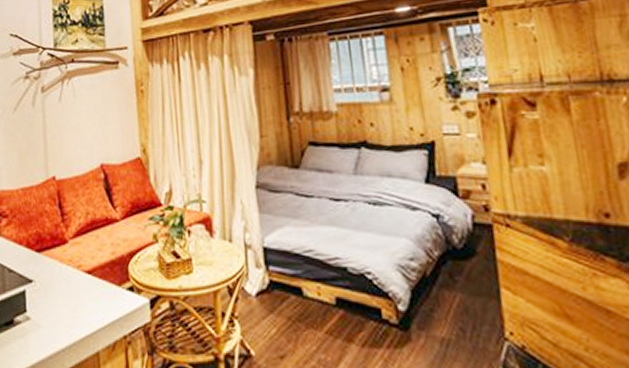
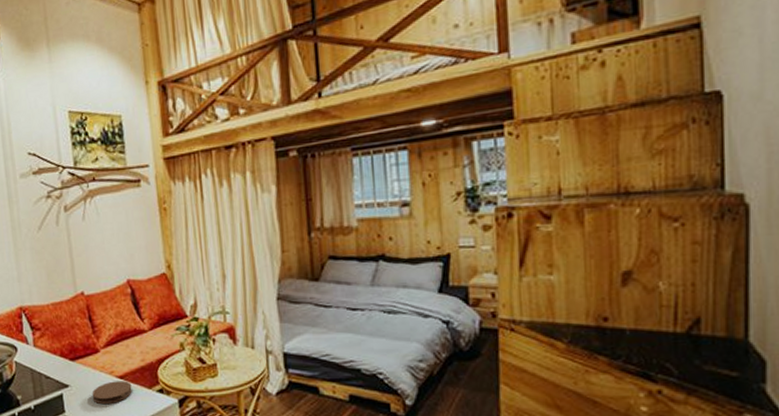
coaster: none [57,276,100,304] -> present [92,381,132,405]

